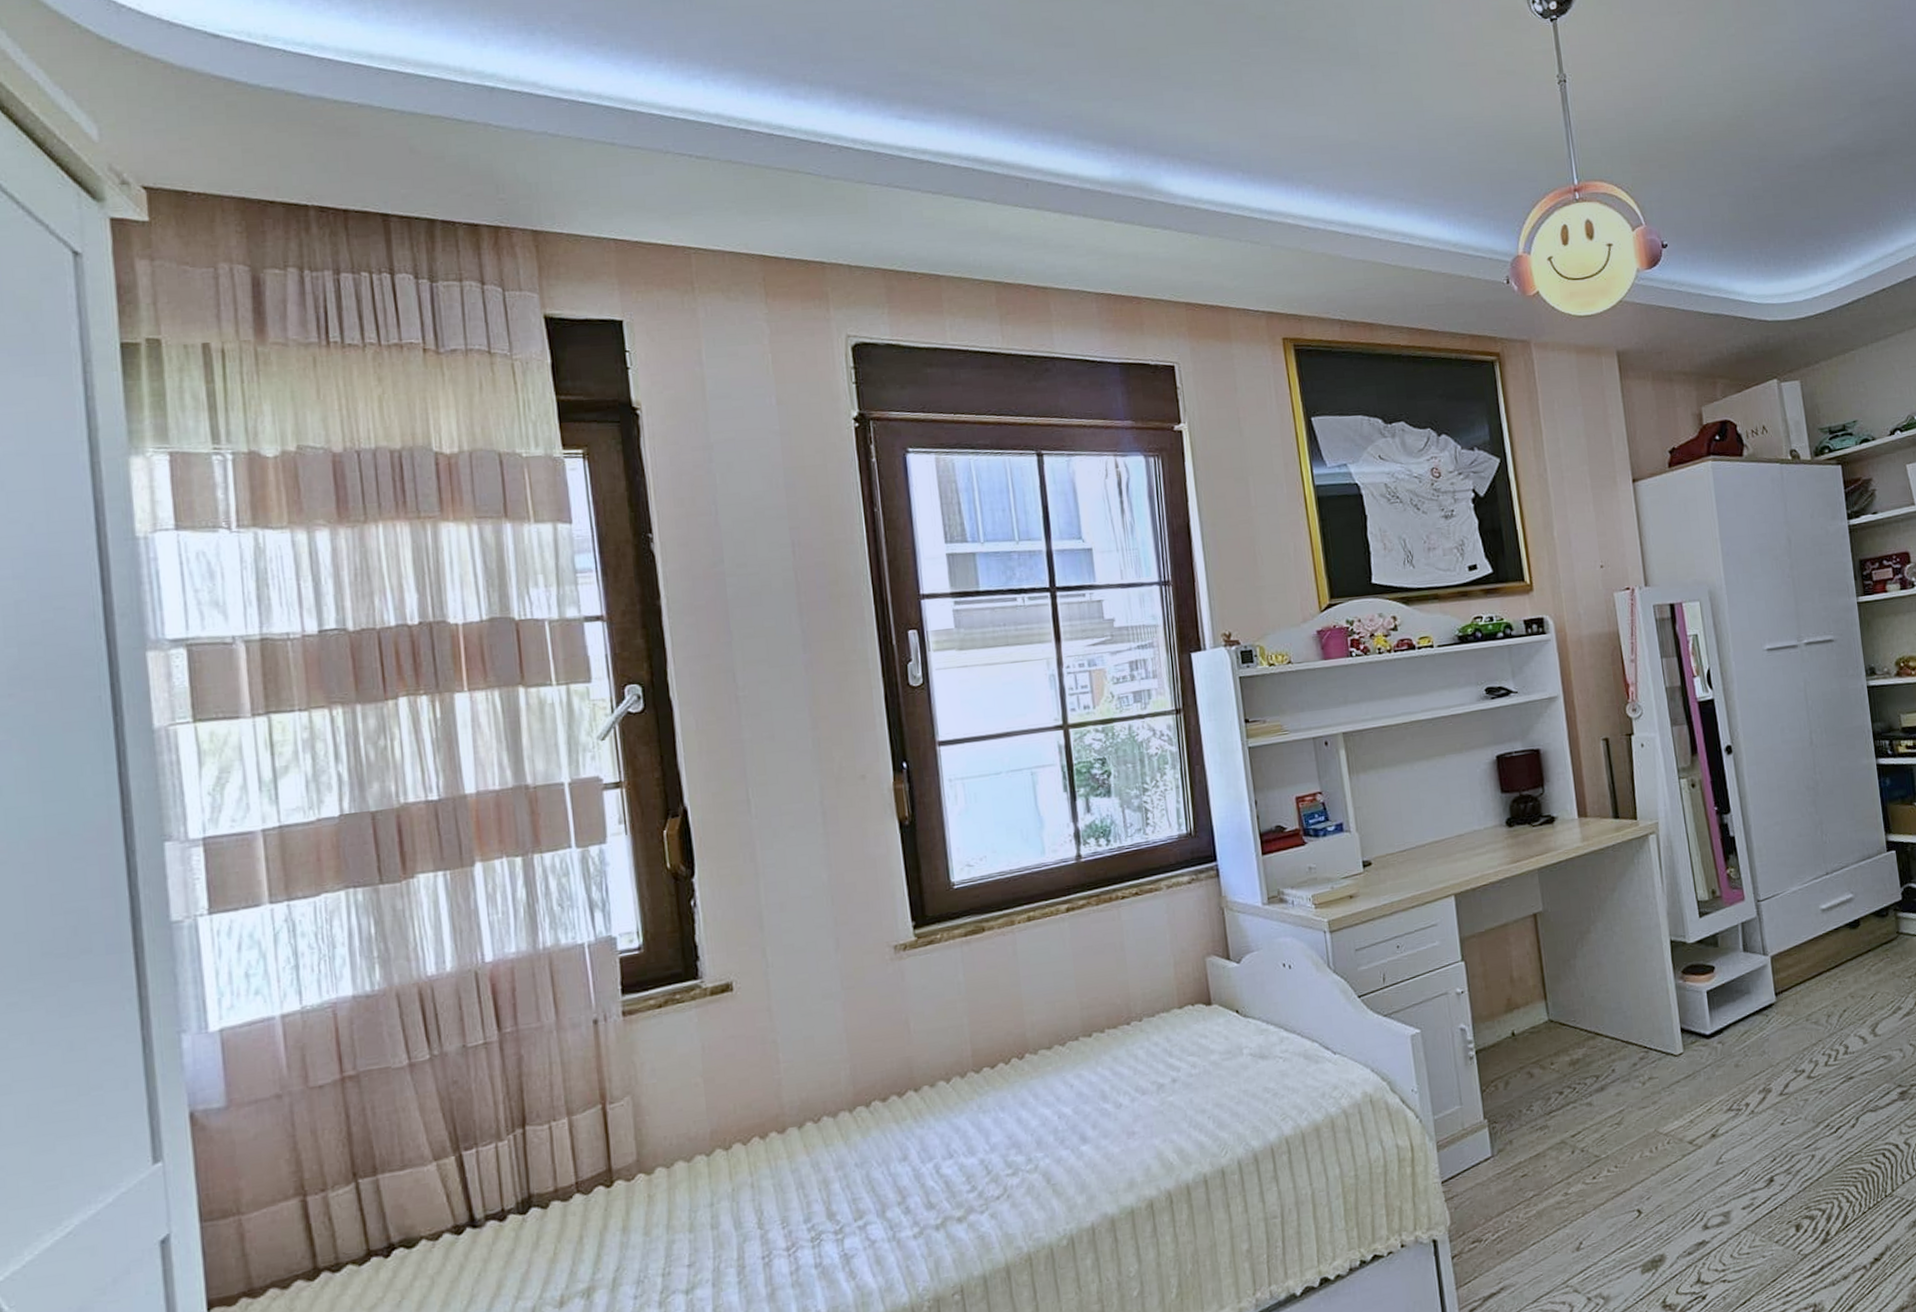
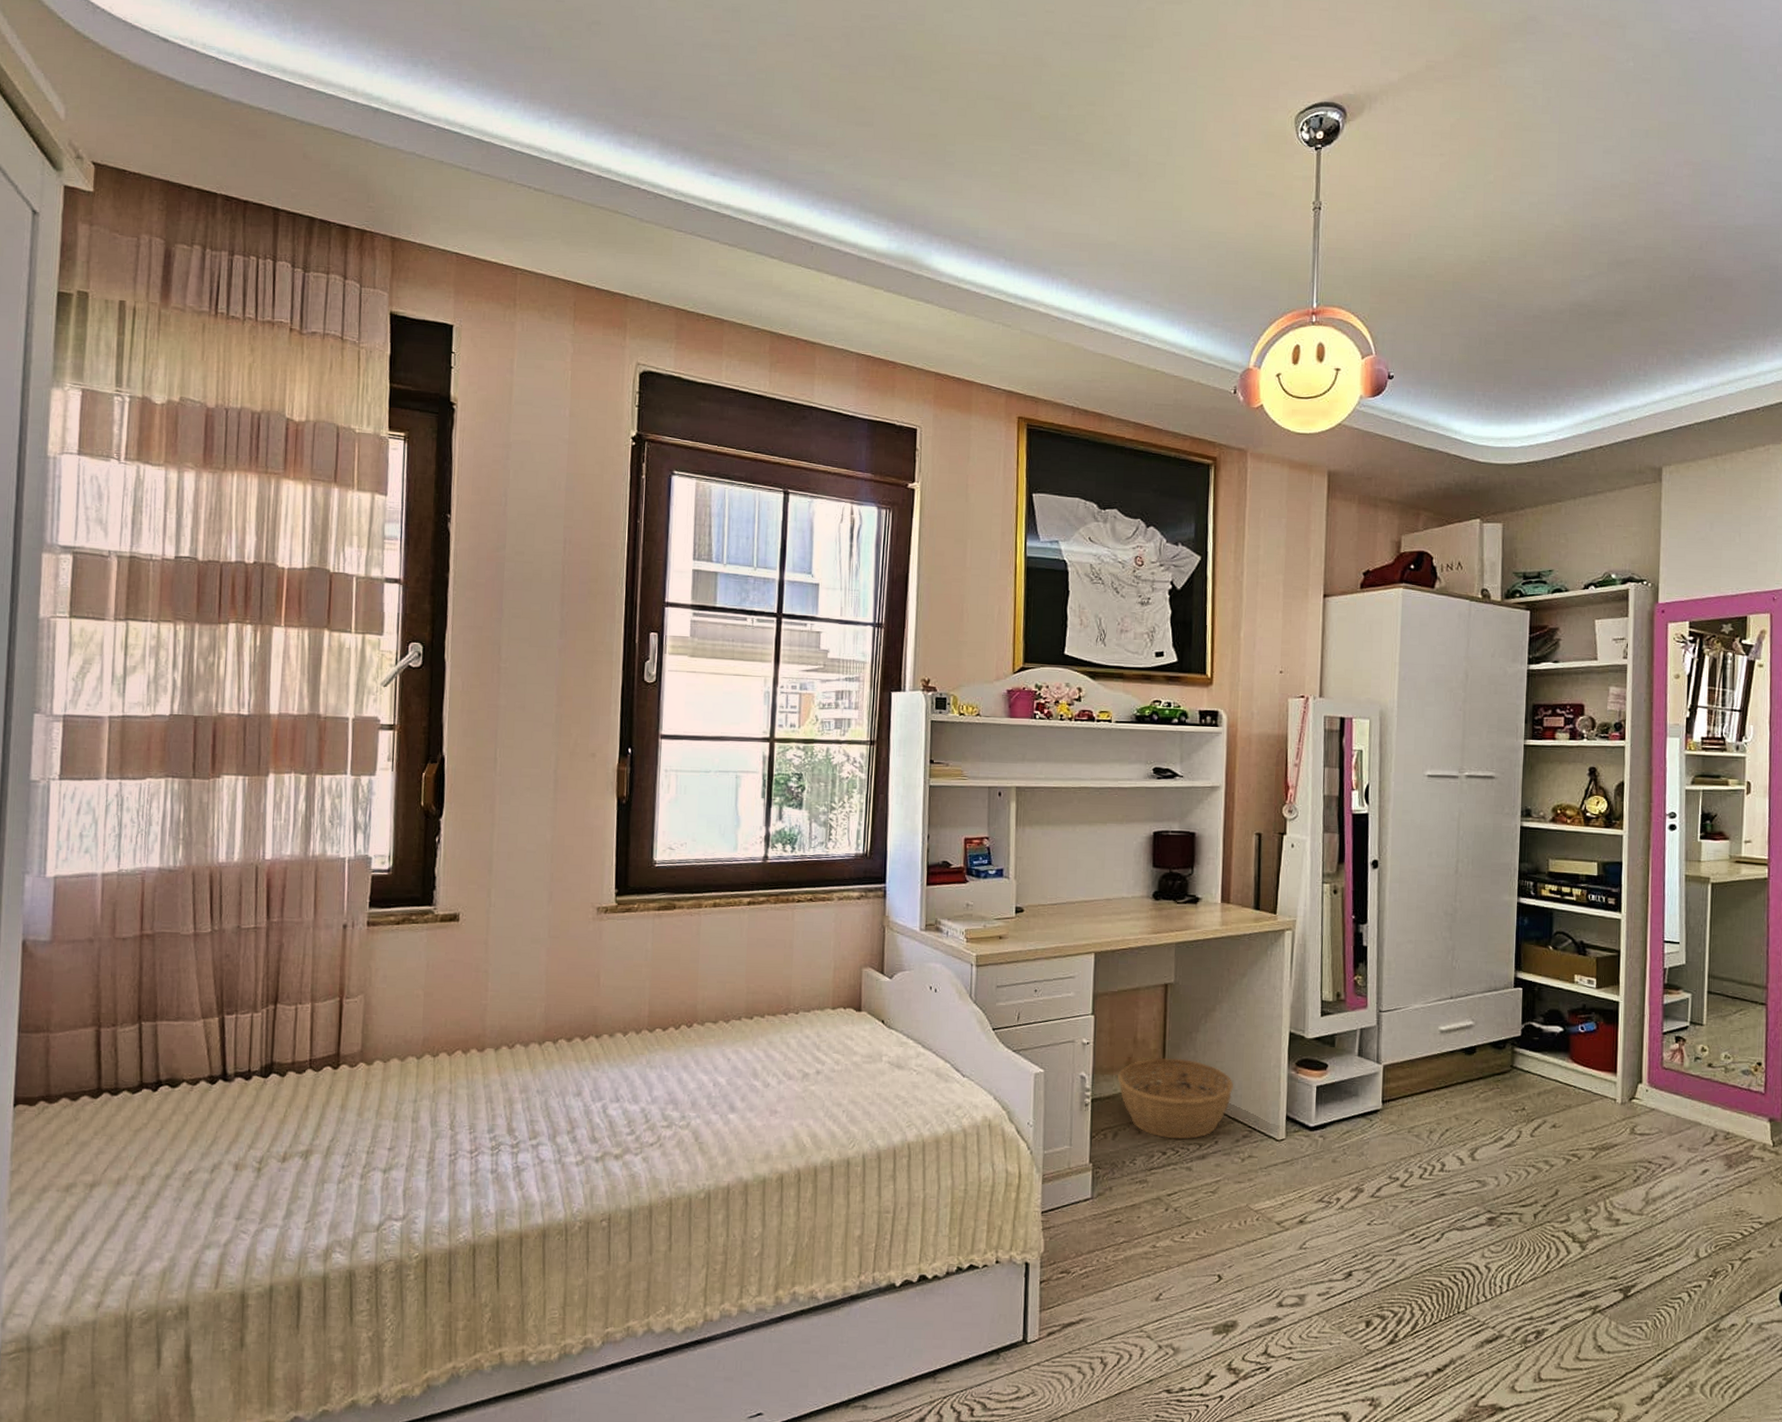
basket: none [1499,989,1623,1078] -> present [1118,1058,1234,1140]

